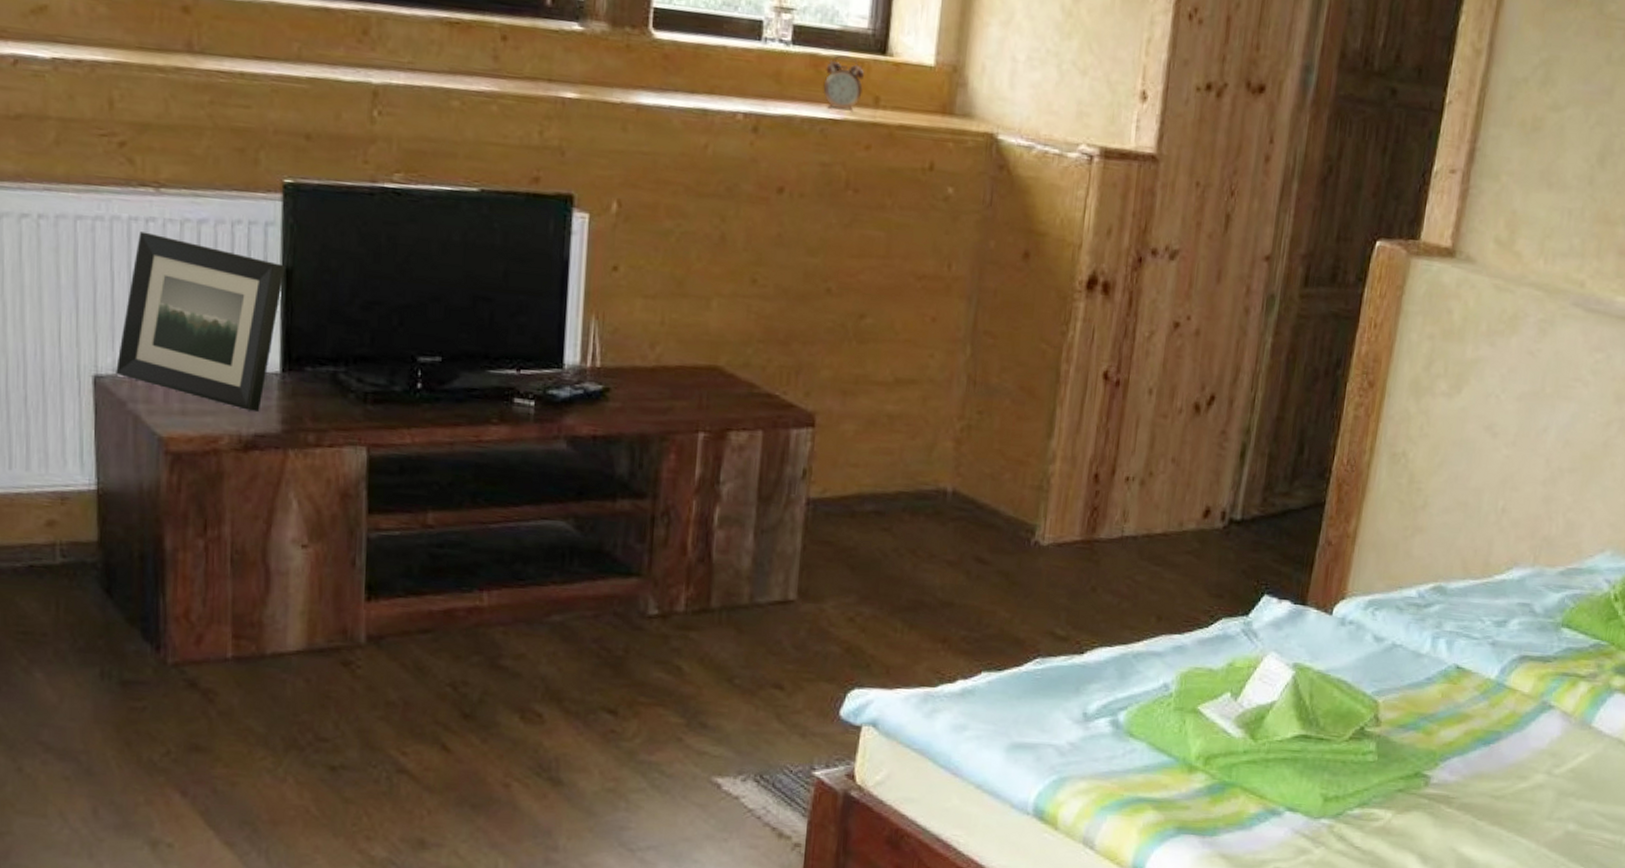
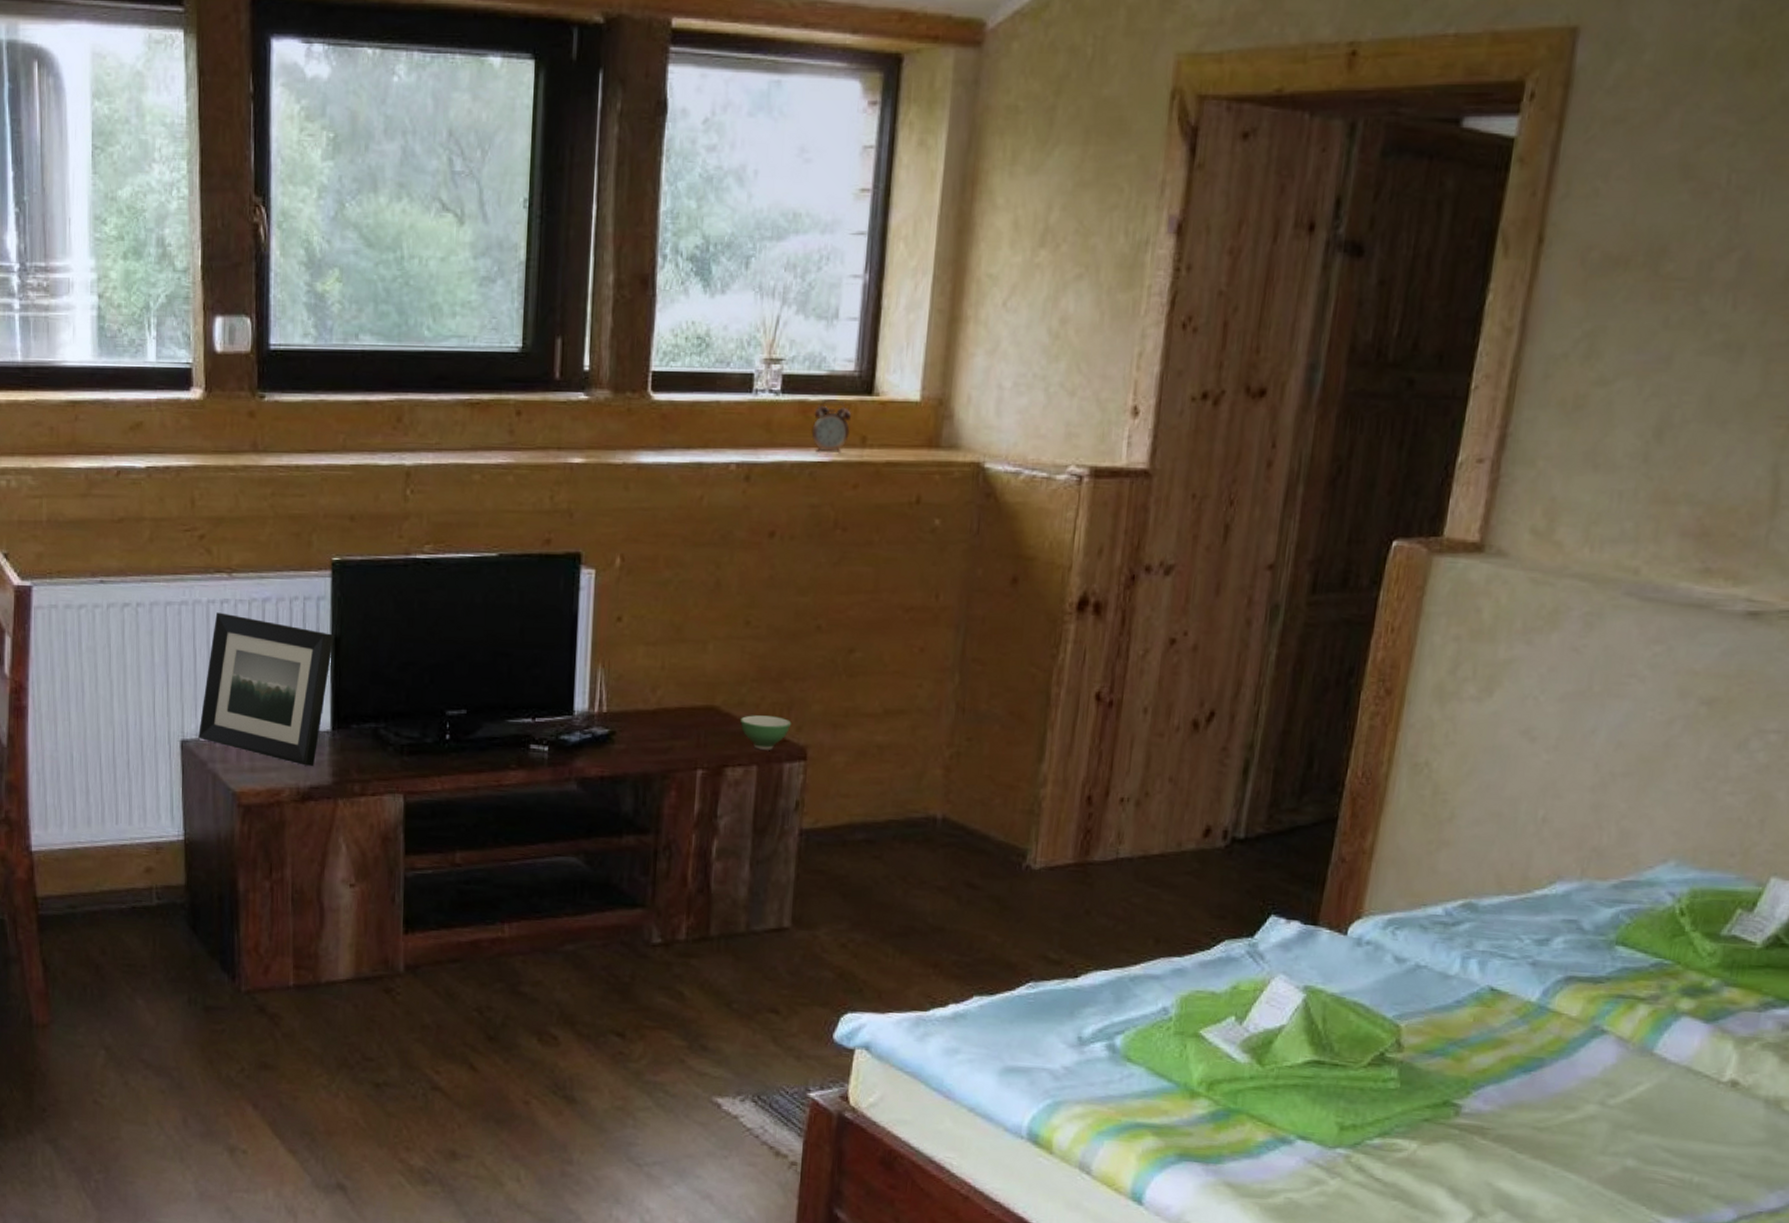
bowl: none [744,377,800,415] -> present [739,715,792,750]

